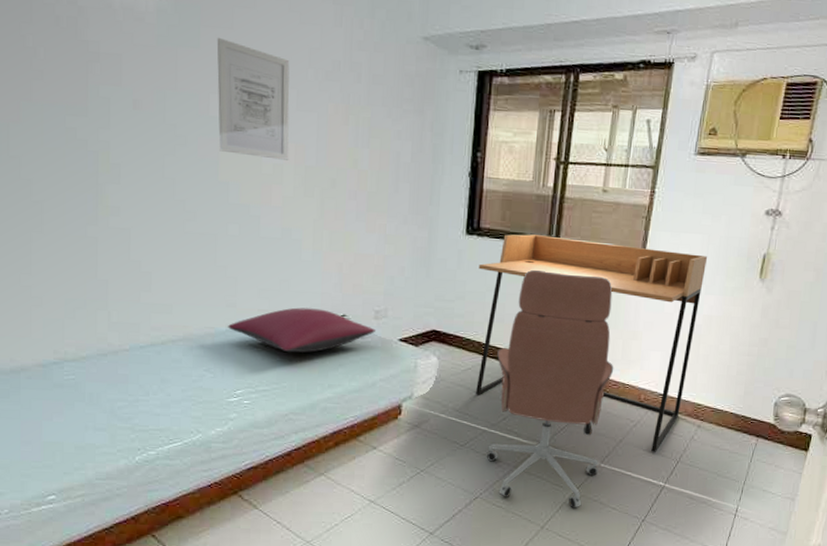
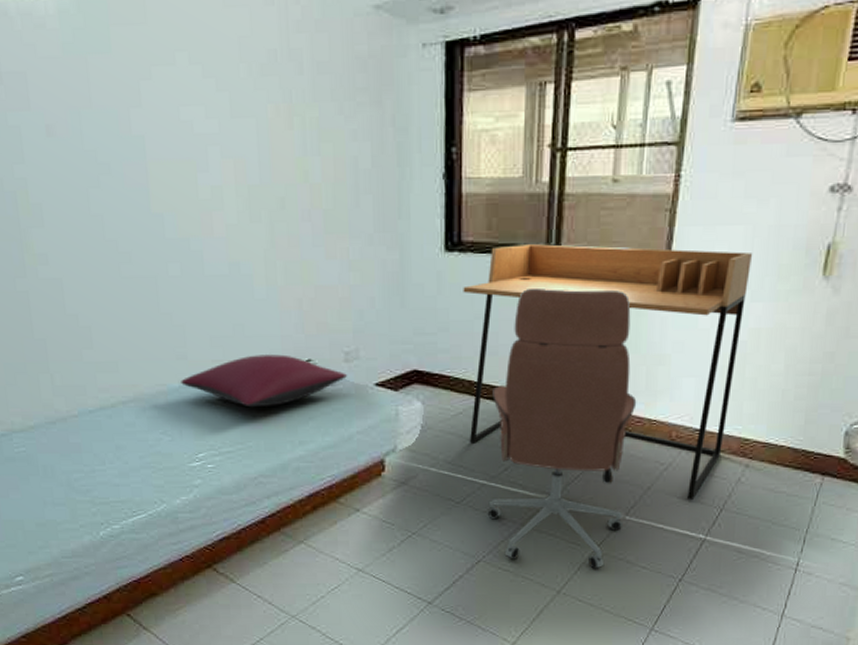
wall art: present [217,38,290,160] -> none [129,37,228,181]

